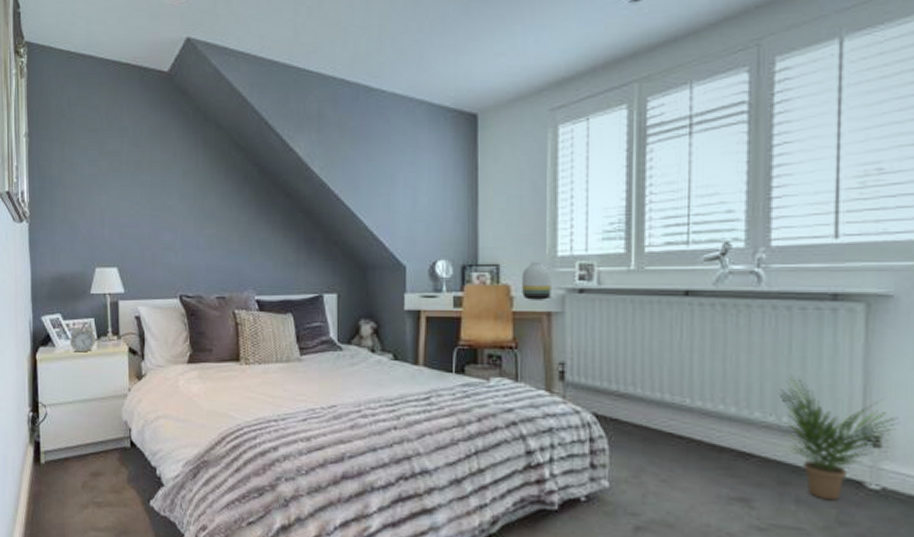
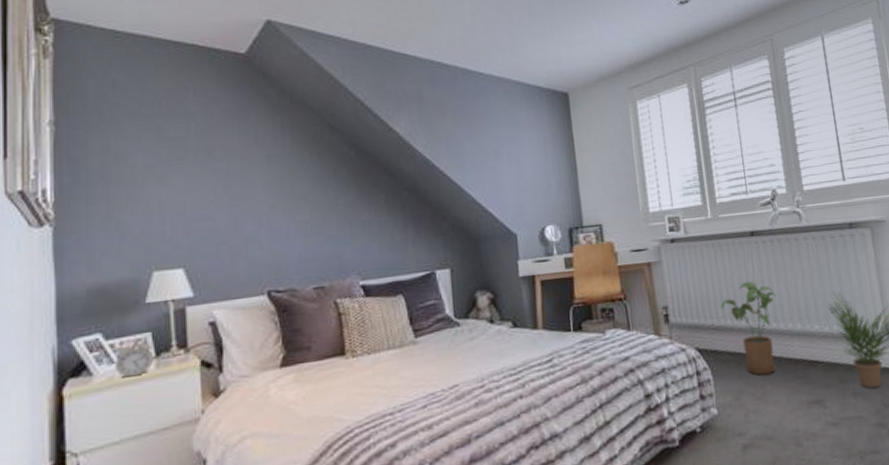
vase: present [522,261,551,300] -> none [622,218,649,254]
house plant: none [631,348,708,457] -> present [720,281,777,375]

